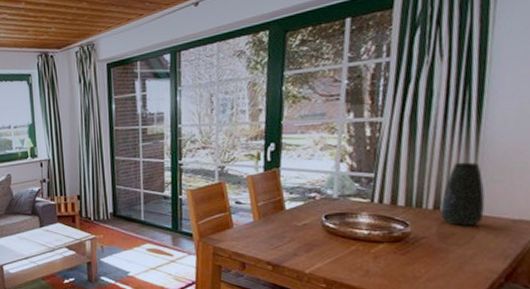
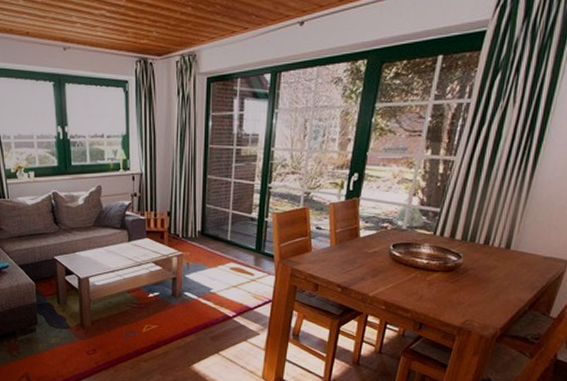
vase: present [440,162,485,226] -> none [489,203,528,260]

